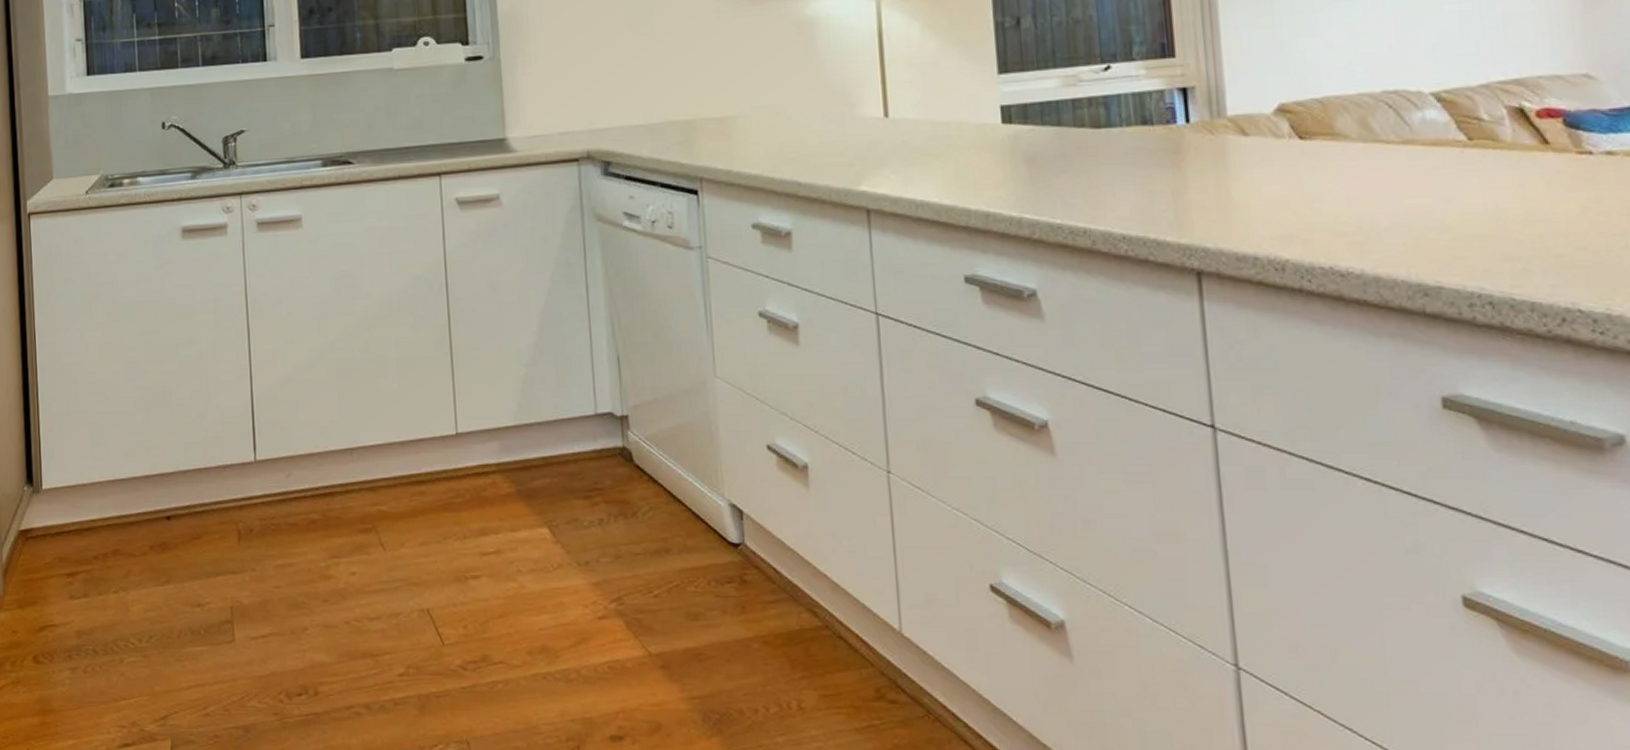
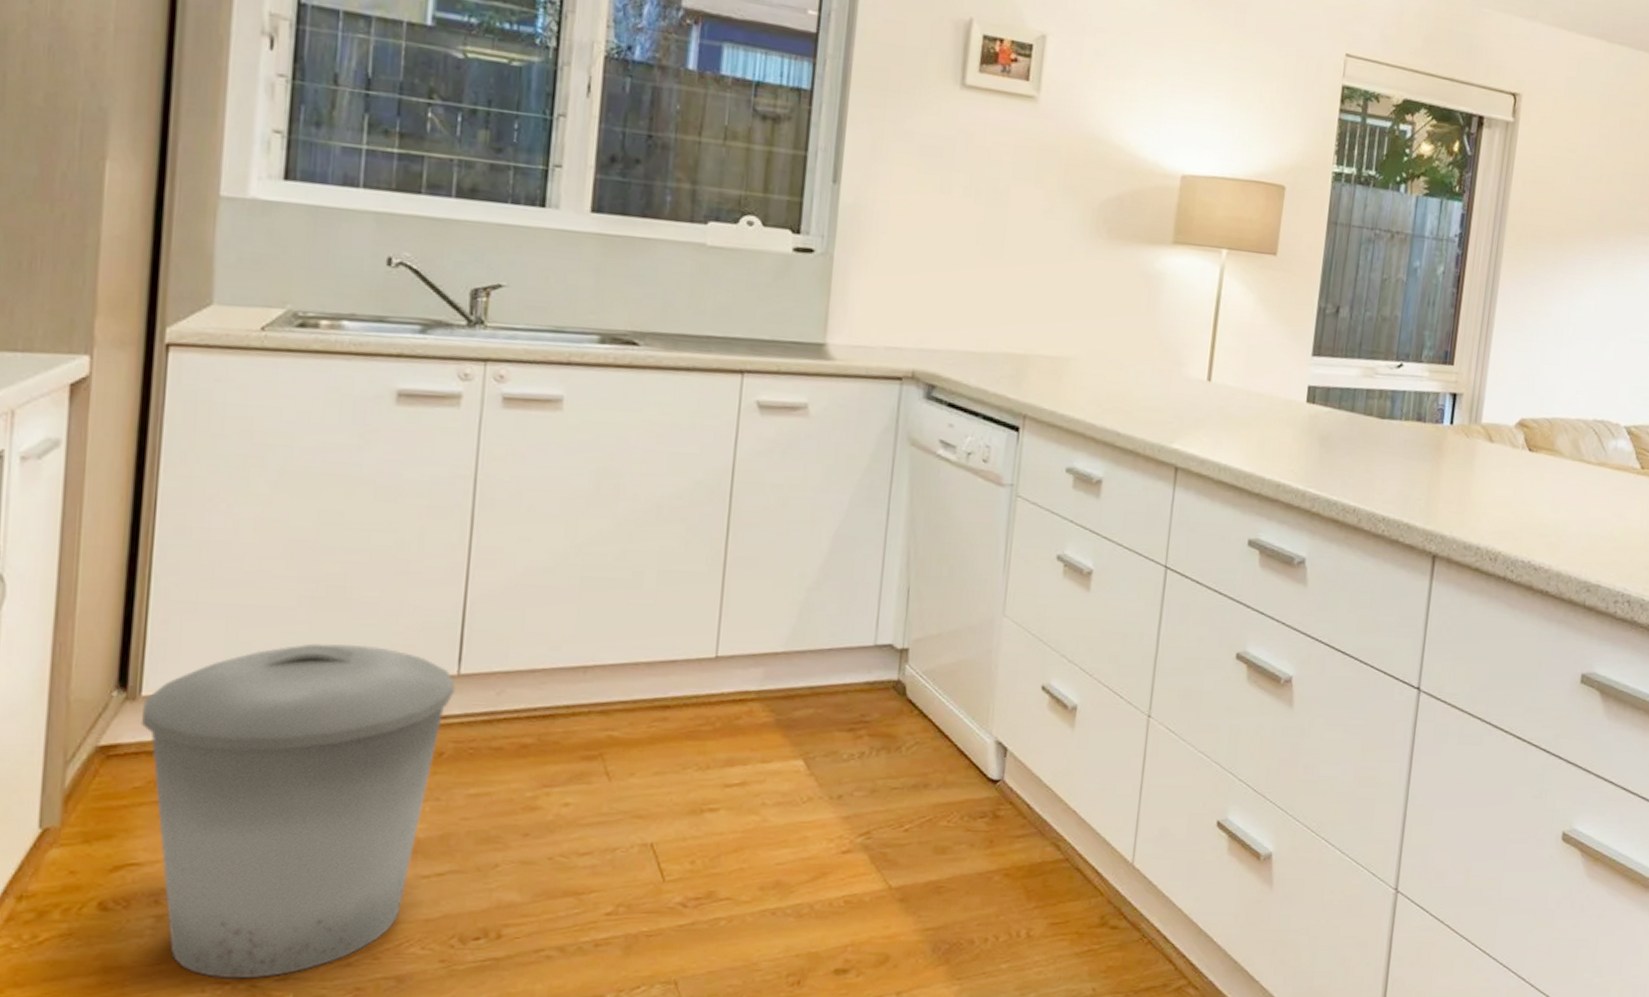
trash can: none [44,439,255,724] -> present [140,643,455,979]

